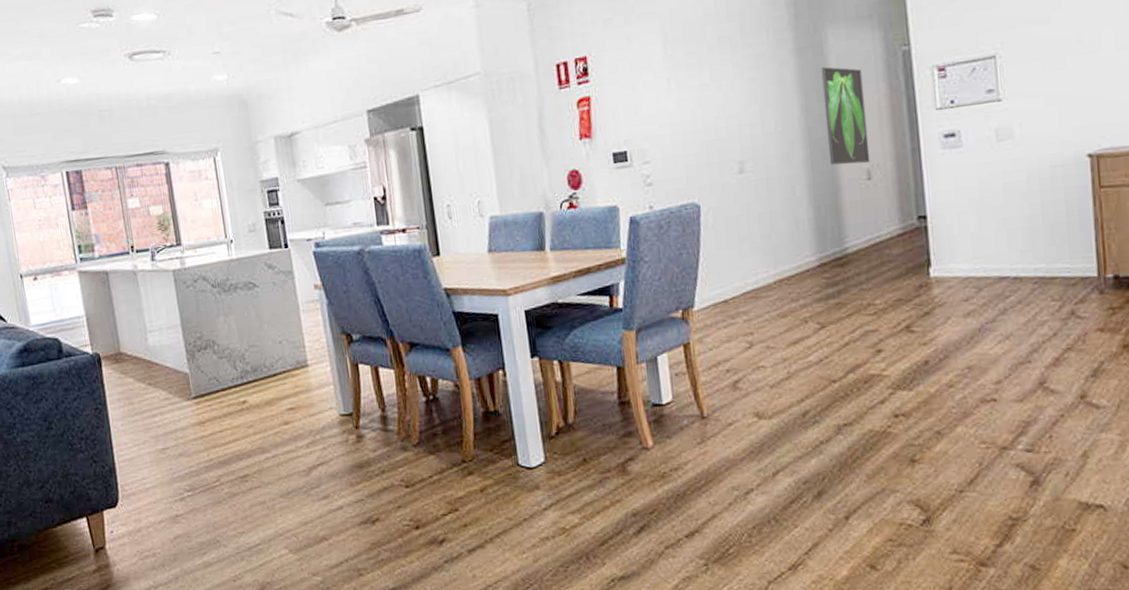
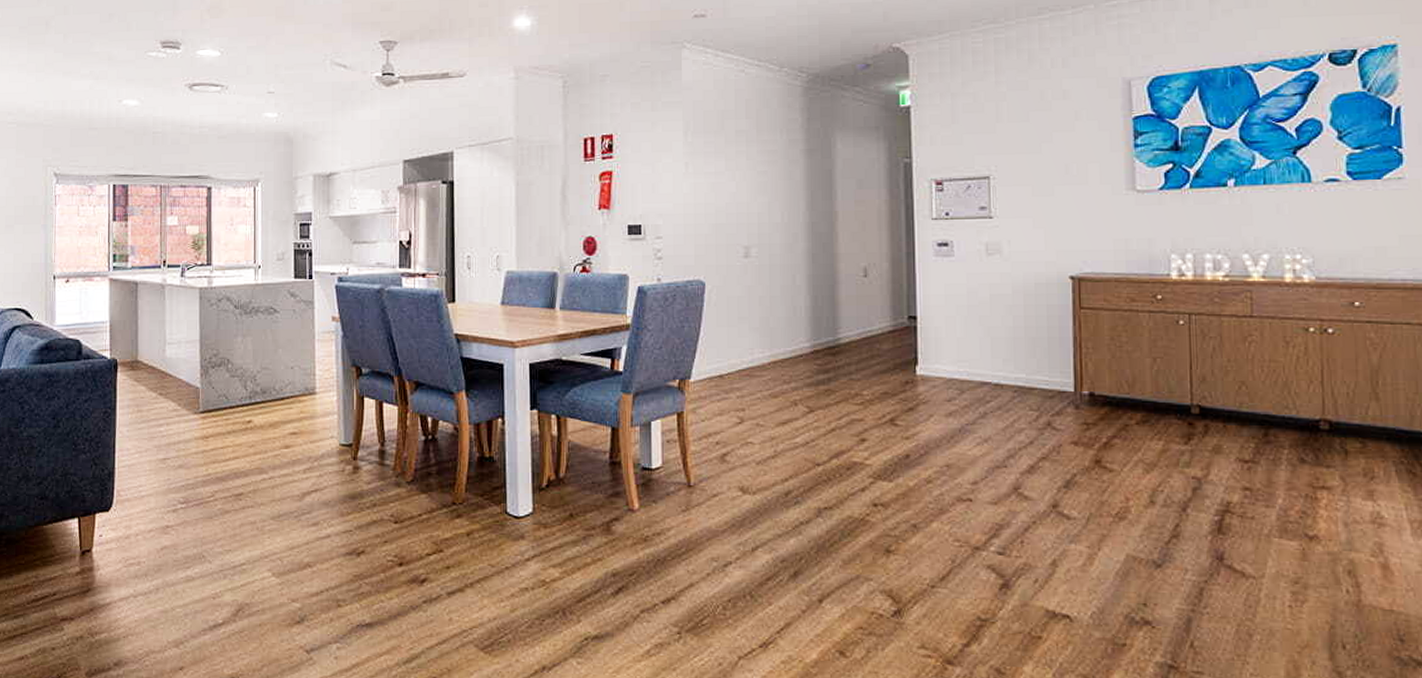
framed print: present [821,66,871,165] -> none [828,169,868,262]

